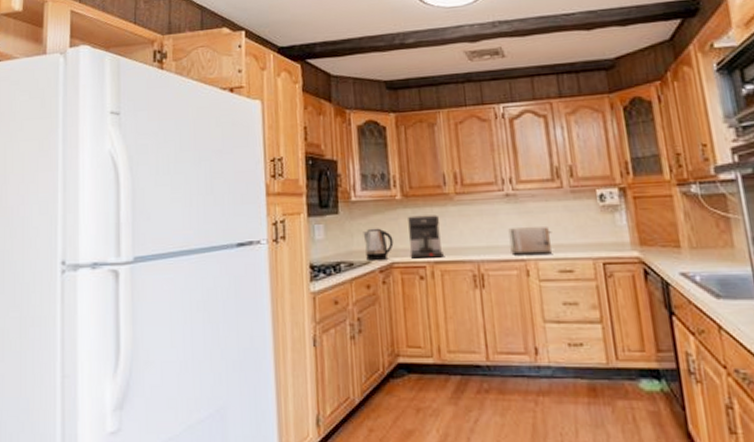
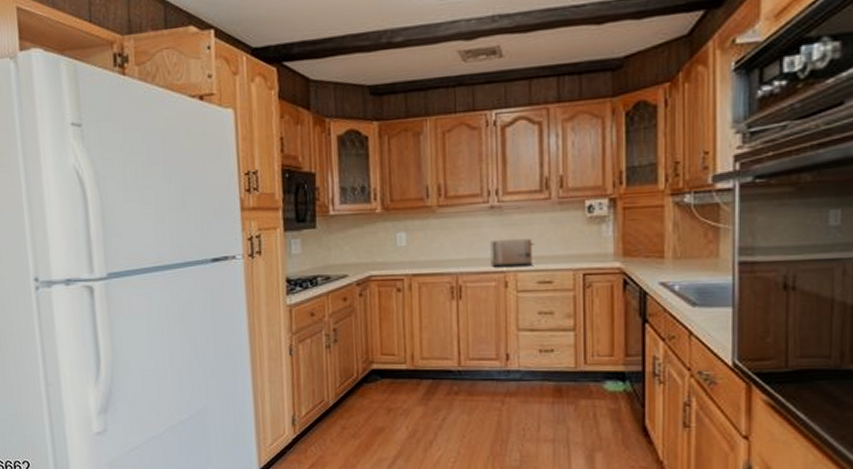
kettle: present [363,228,394,260] -> none [341,242,372,274]
coffee maker: present [408,215,444,259] -> none [387,228,422,272]

